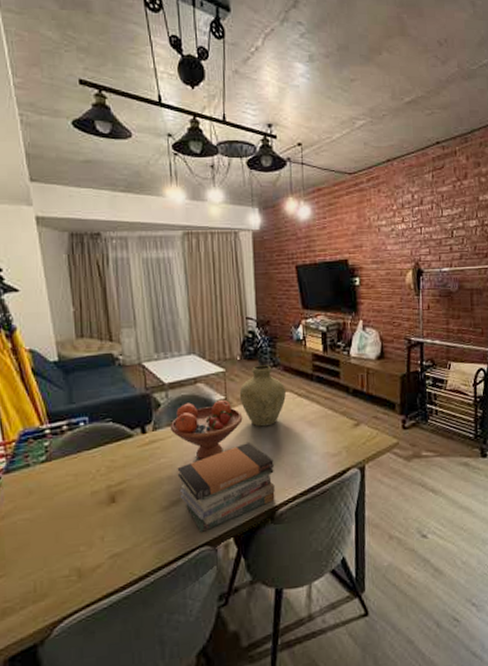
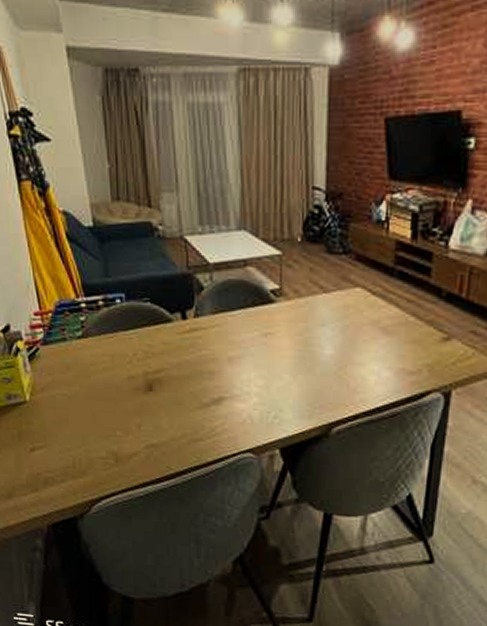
fruit bowl: present [170,399,243,460] -> none [213,288,300,358]
book stack: present [177,443,275,532] -> none [220,344,334,438]
vase: present [239,365,286,427] -> none [297,251,356,328]

